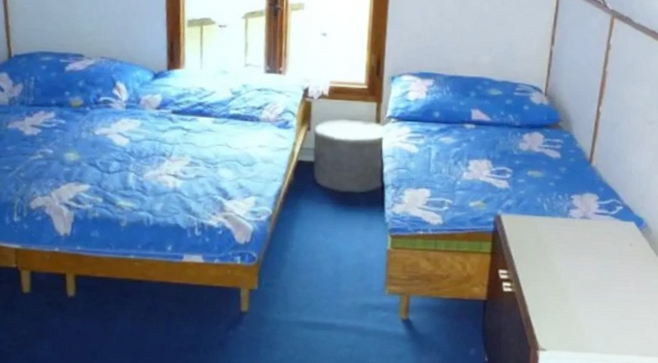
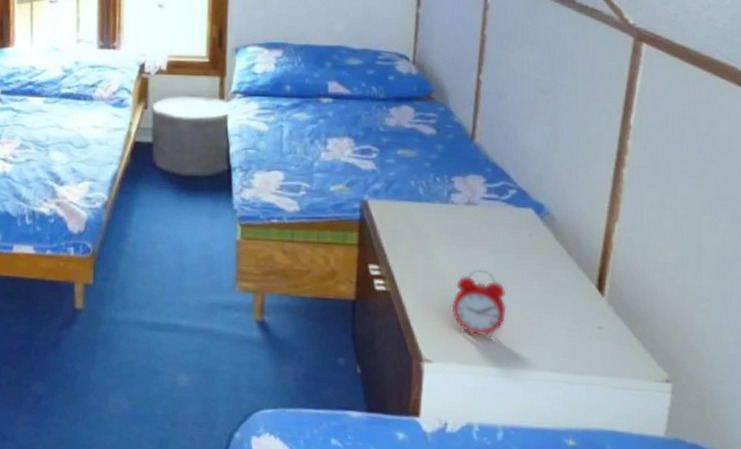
alarm clock: none [564,272,609,331] -> present [451,269,507,340]

